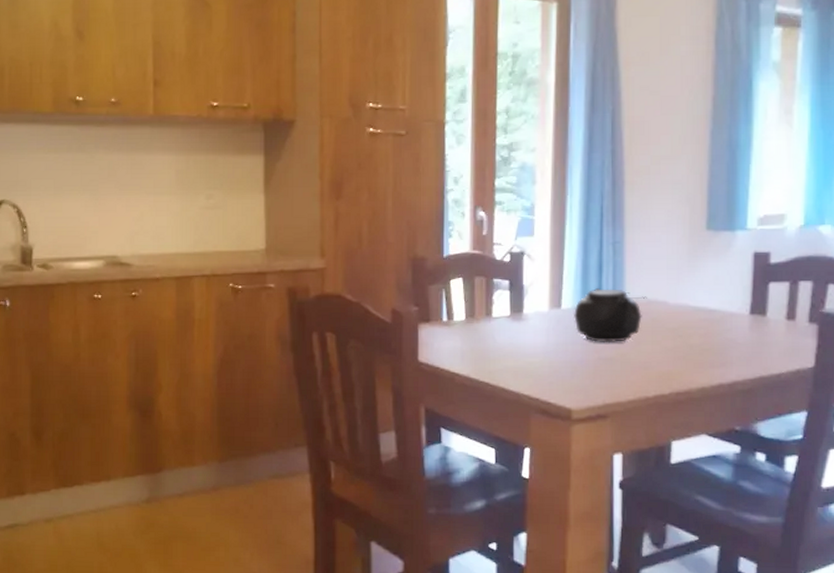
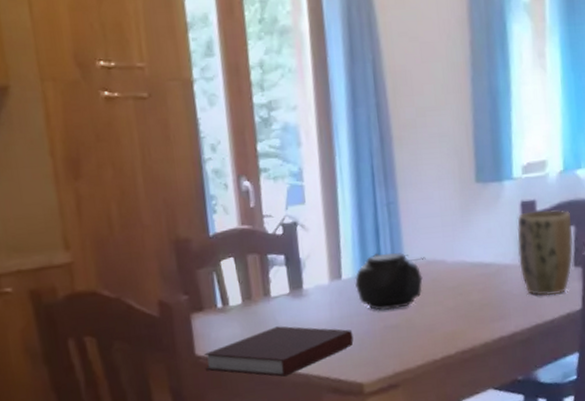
notebook: none [426,345,566,392] -> present [204,326,354,377]
plant pot: none [747,263,810,349] -> present [517,209,573,296]

